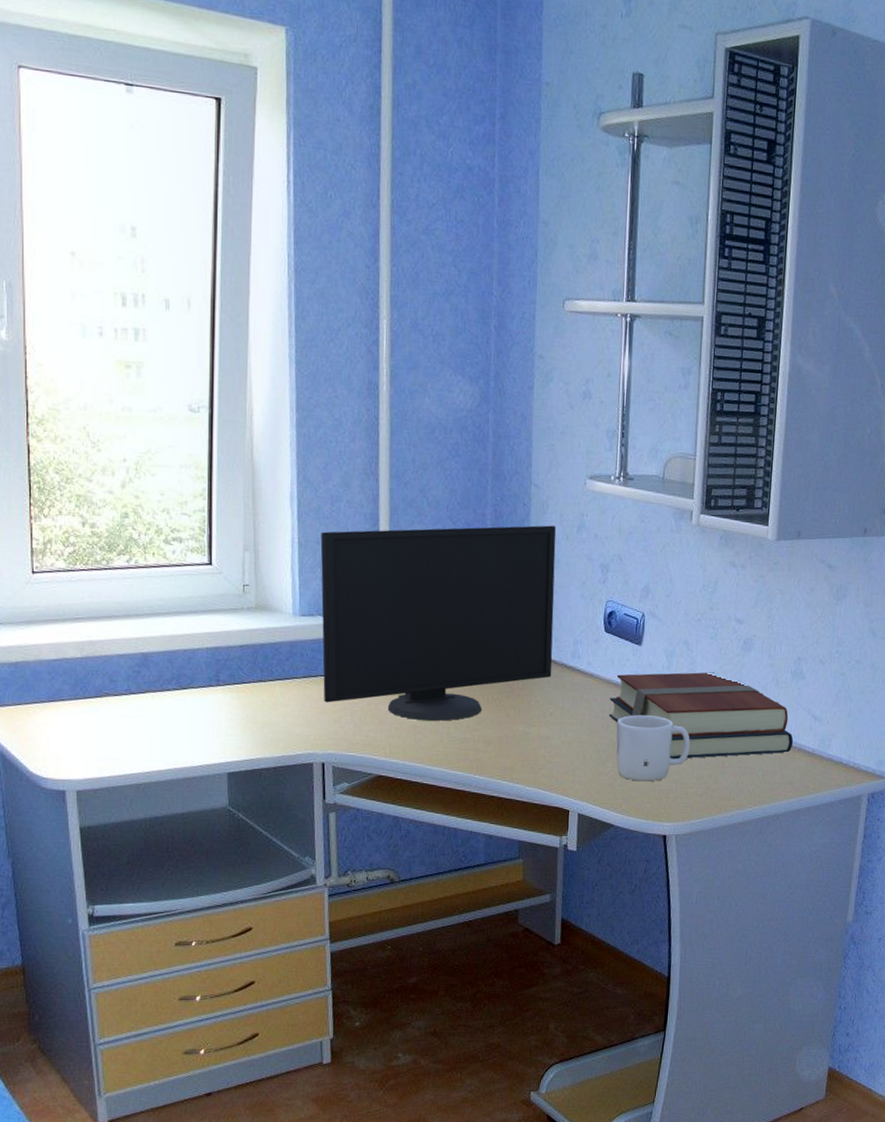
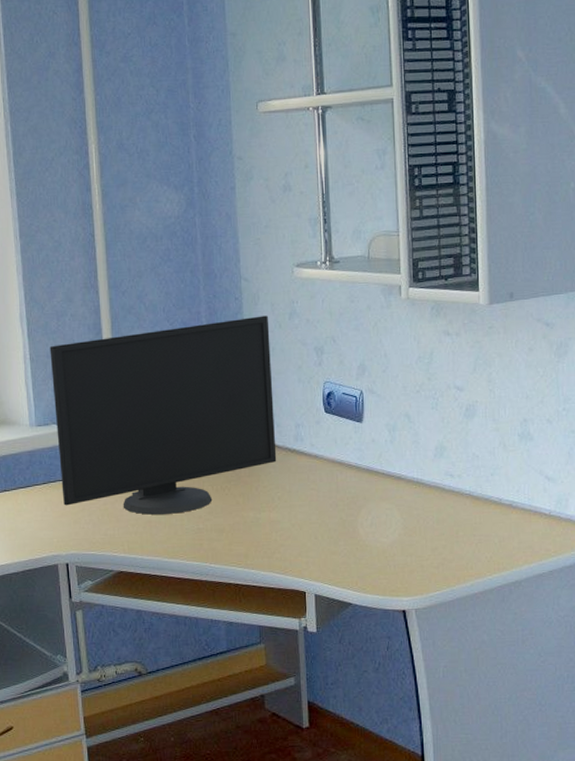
books: present [608,672,794,759] -> none [335,442,528,533]
mug: present [616,715,691,782] -> none [345,491,422,558]

